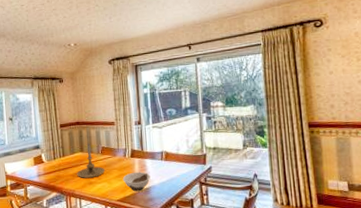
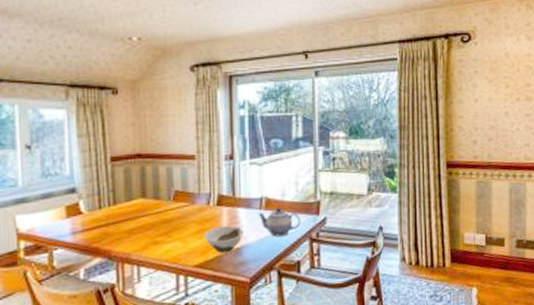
candle holder: present [77,143,105,178] -> none [134,185,179,236]
teapot: none [160,158,192,181] -> present [258,207,301,237]

